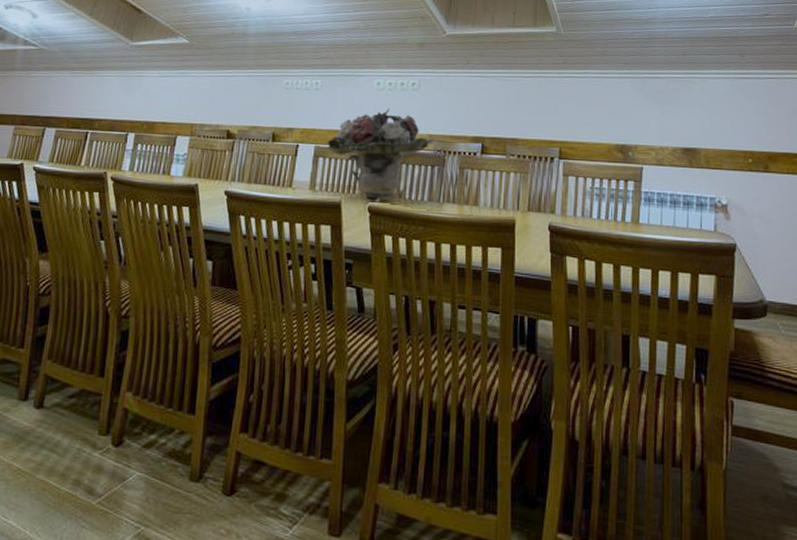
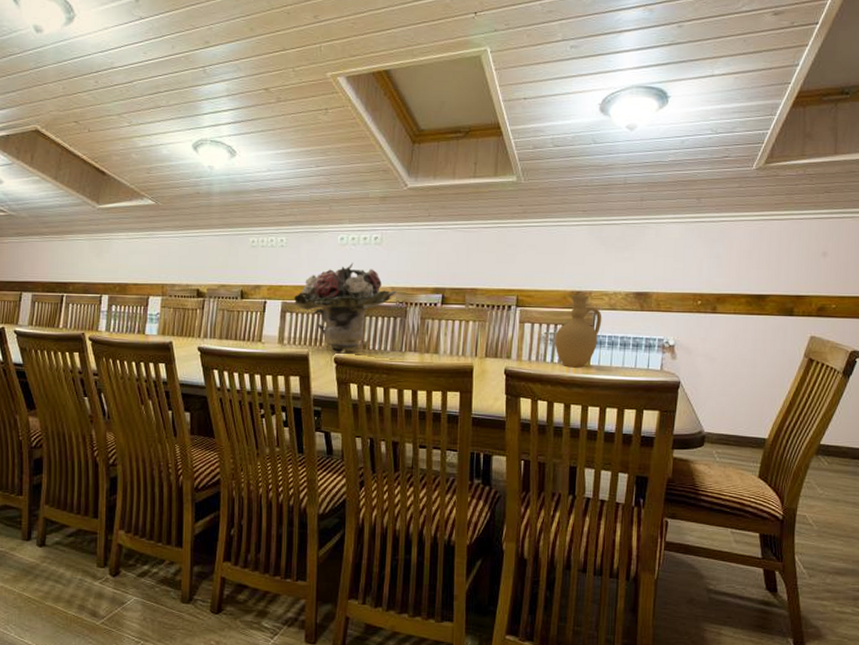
pitcher: none [601,148,650,226] -> present [554,295,602,368]

